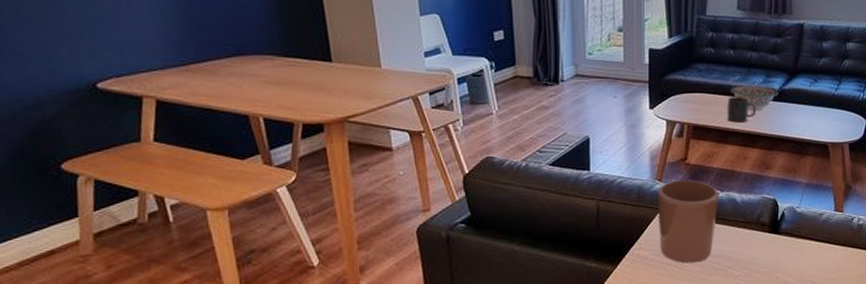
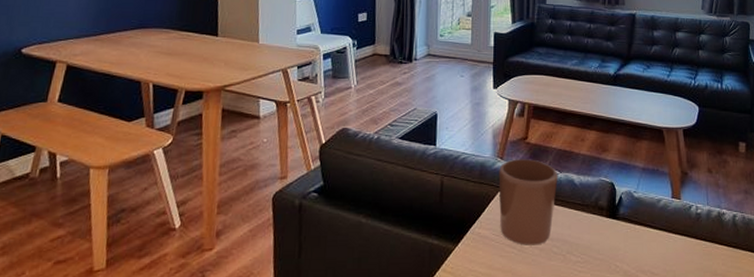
mug: present [727,97,757,122] -> none [566,80,593,104]
decorative bowl: present [730,85,779,111] -> none [568,69,614,94]

